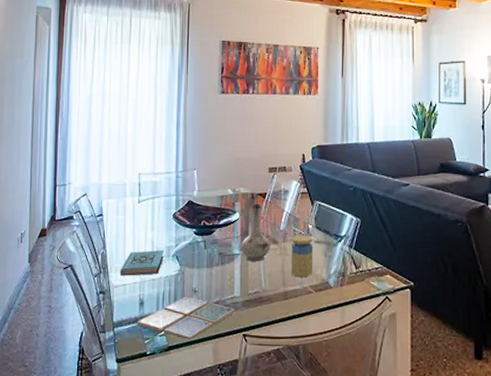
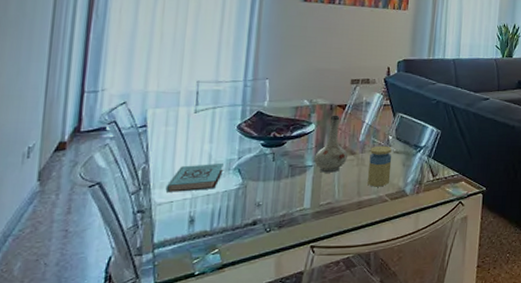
drink coaster: present [137,296,235,339] -> none [184,210,304,255]

